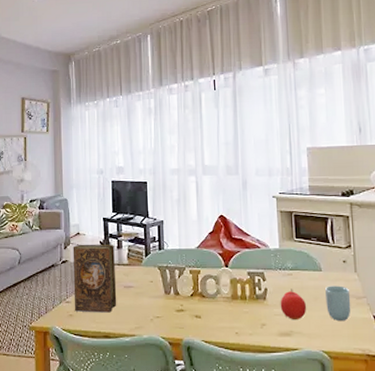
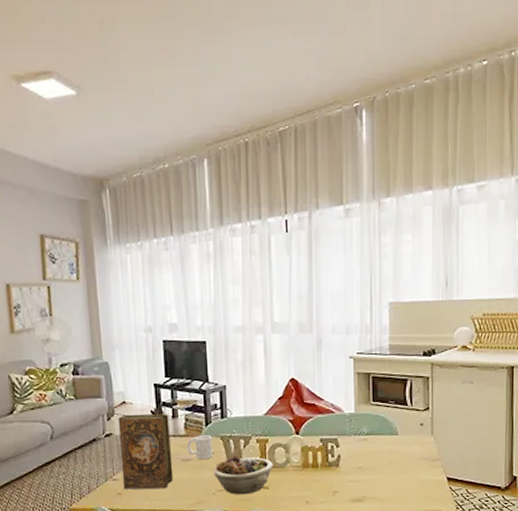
cup: none [128,264,152,286] -> present [186,434,213,459]
succulent planter: none [152,285,205,323] -> present [214,455,274,495]
fruit: present [280,289,307,321] -> none [353,454,381,486]
cup: present [325,285,351,320] -> none [401,449,426,484]

